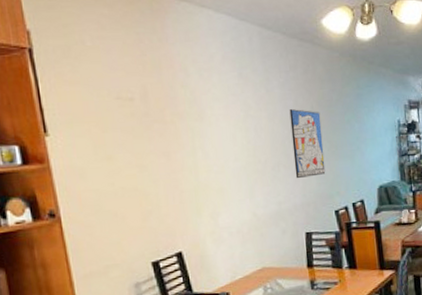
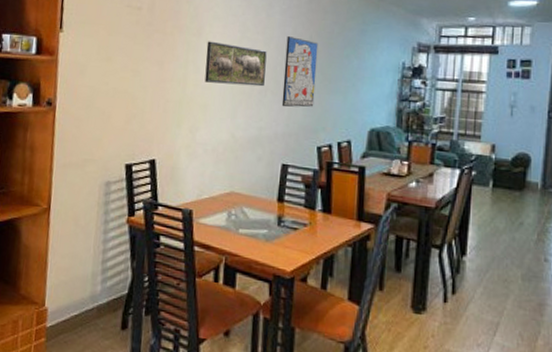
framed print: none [211,124,276,167] -> present [204,41,267,87]

